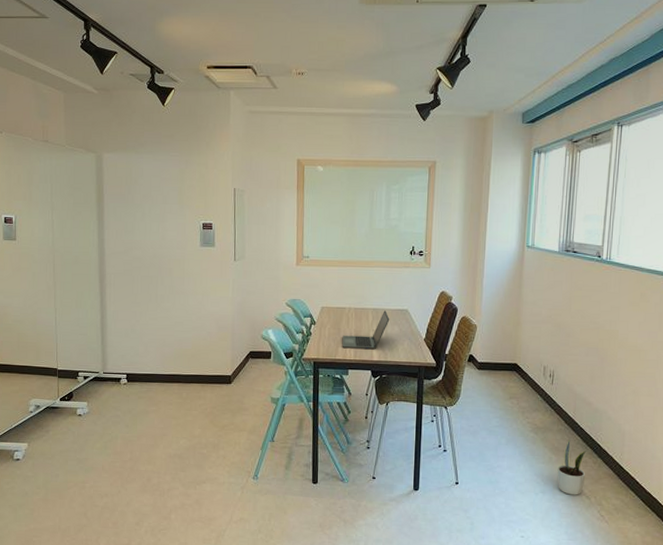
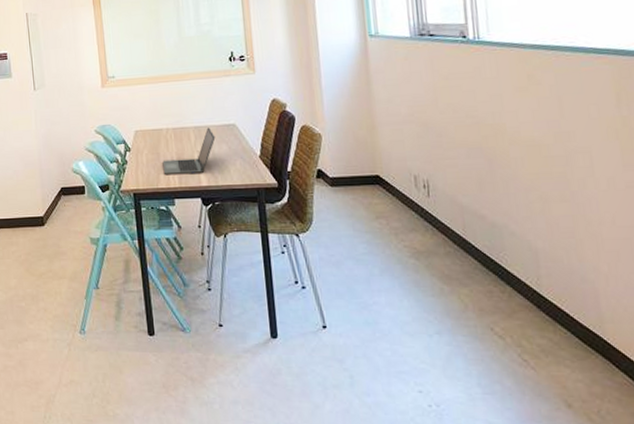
potted plant: present [557,438,587,495] -> none [453,263,494,335]

